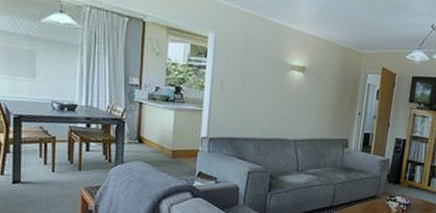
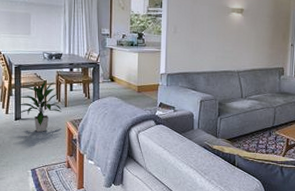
indoor plant: none [16,136,74,200] -> present [17,80,62,133]

